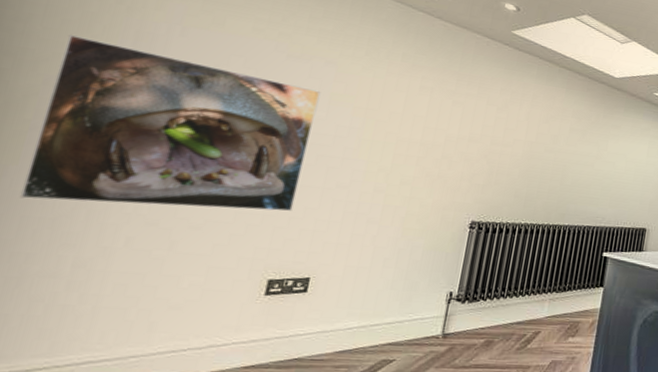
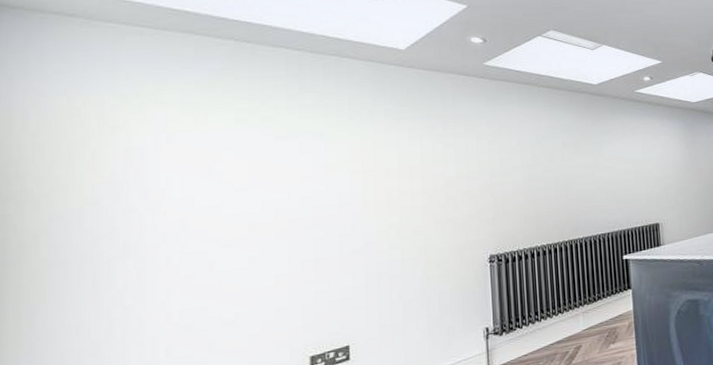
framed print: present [19,35,321,212] -> none [54,164,316,334]

